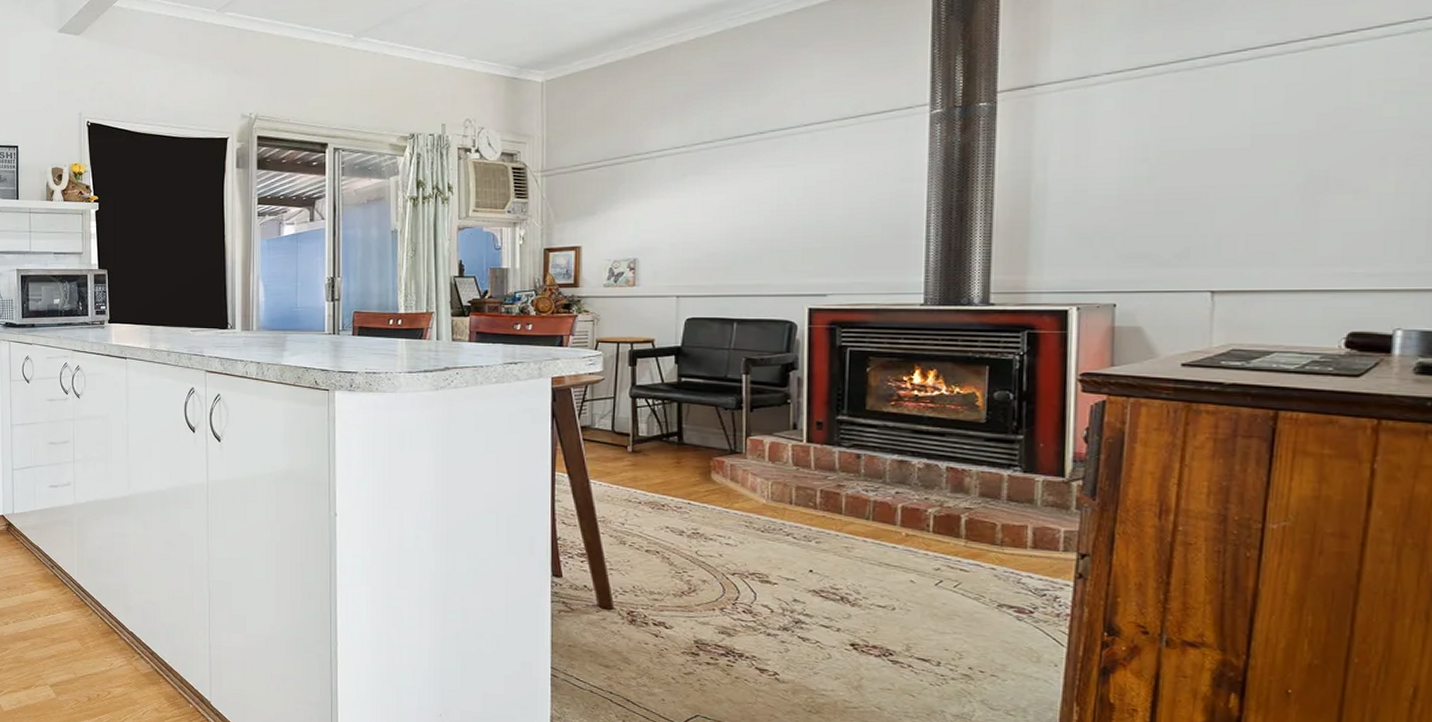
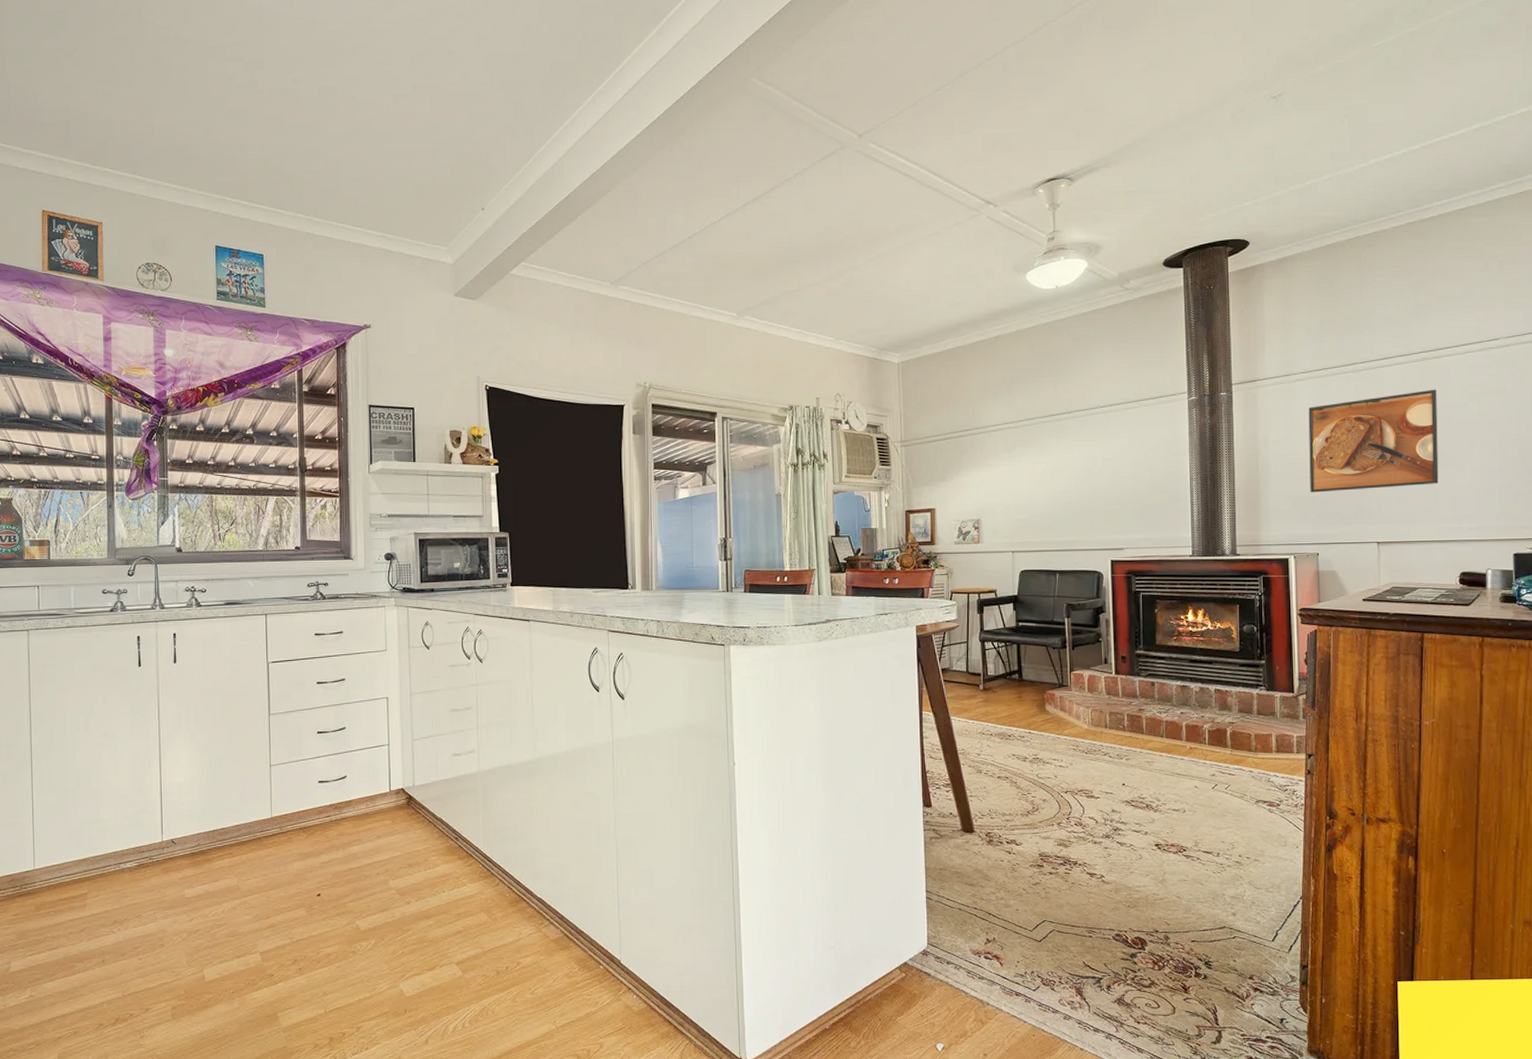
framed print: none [1108,88,1328,227] -> present [1308,389,1439,493]

